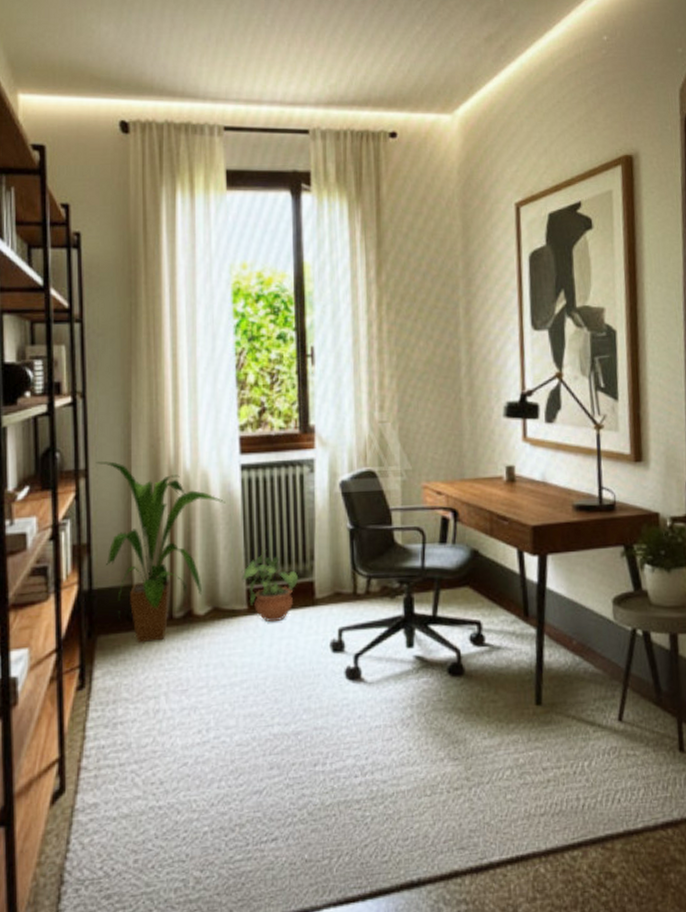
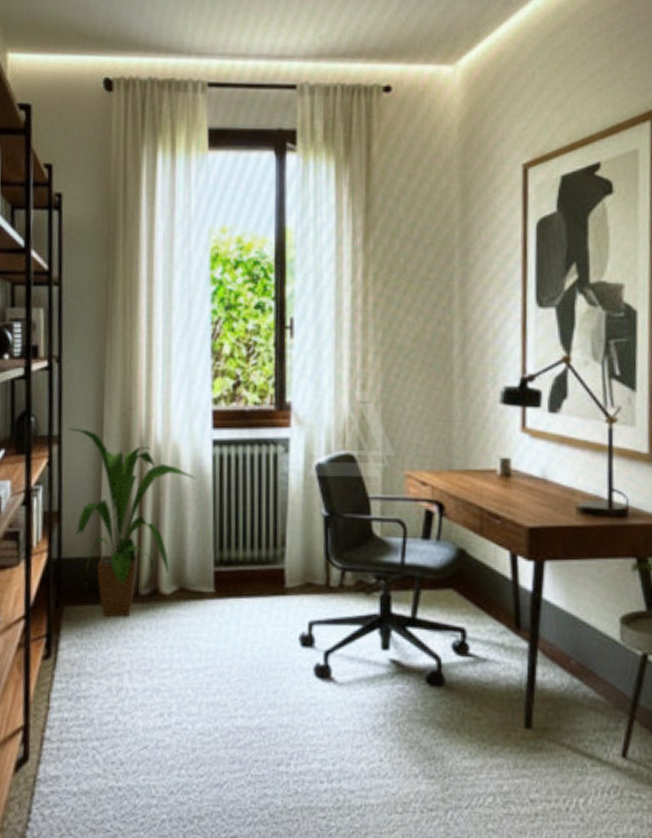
potted plant: present [241,549,299,623] -> none [209,531,269,609]

